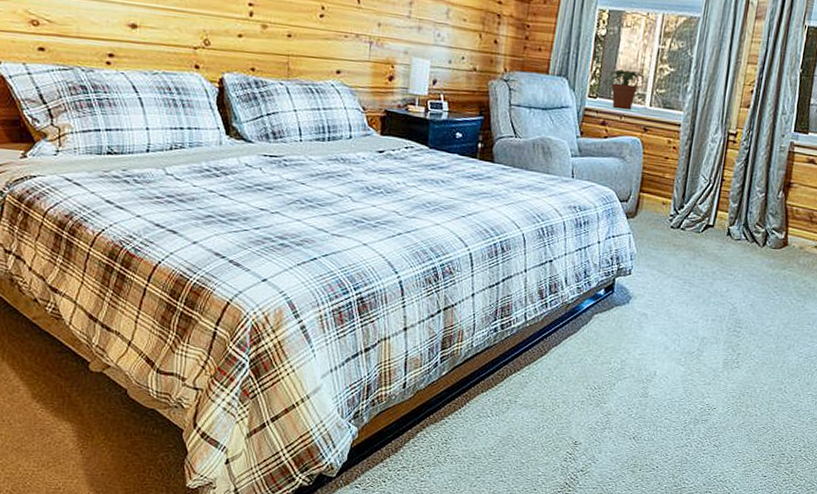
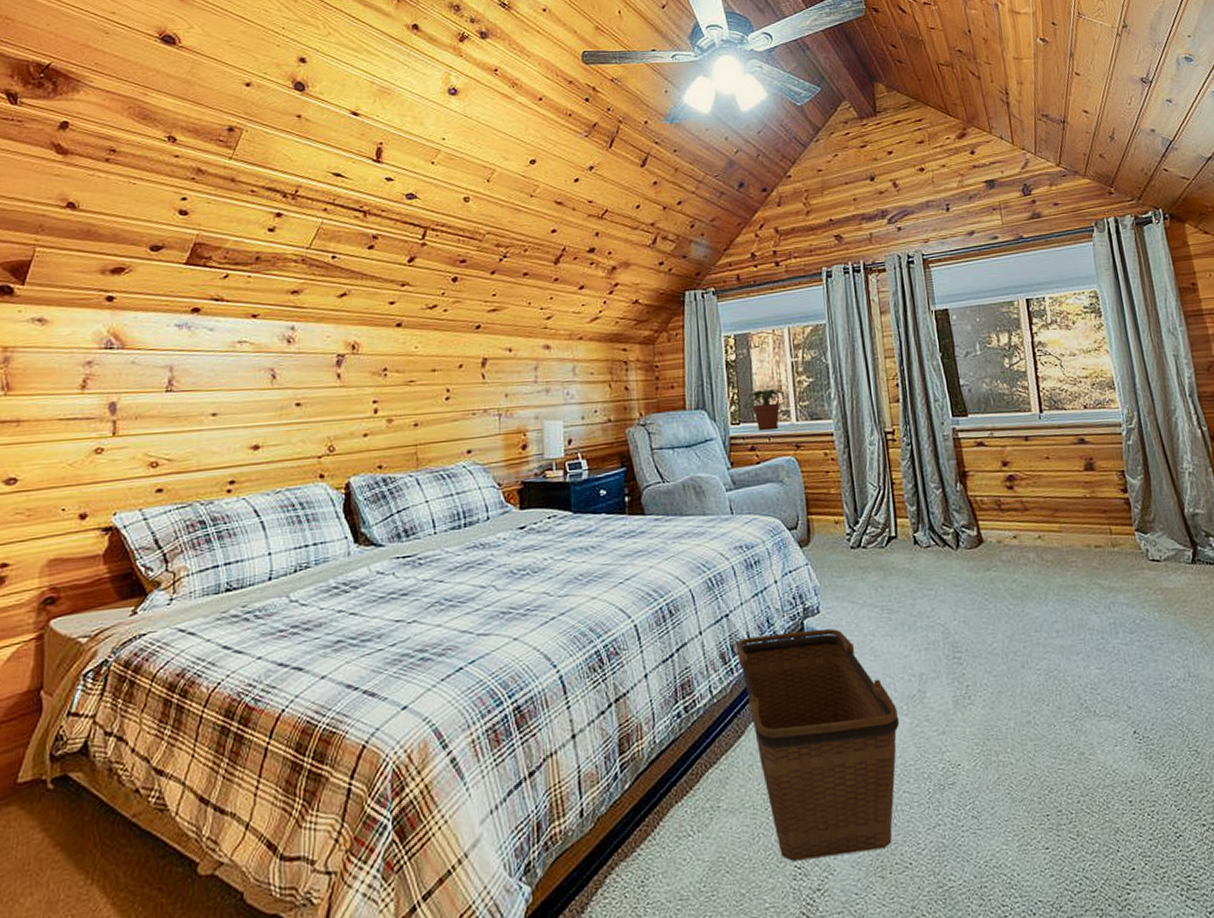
bicycle basket: none [553,282,676,454] -> present [737,628,900,862]

